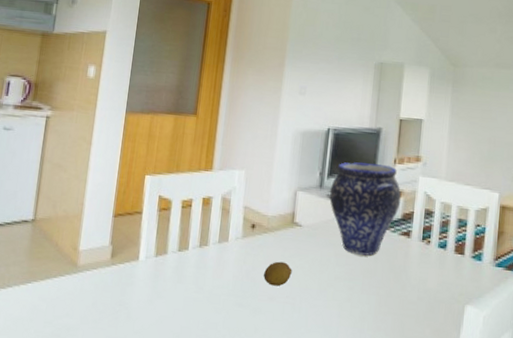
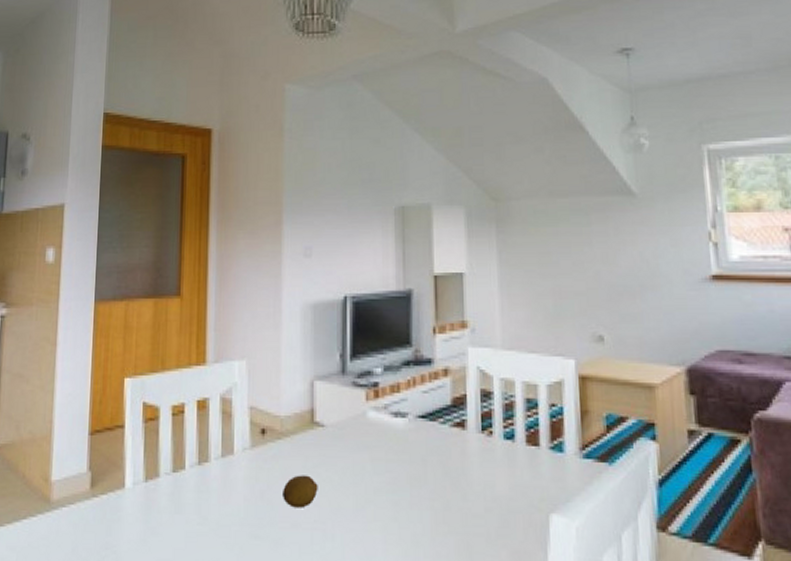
vase: present [329,162,402,256] -> none [356,335,448,458]

